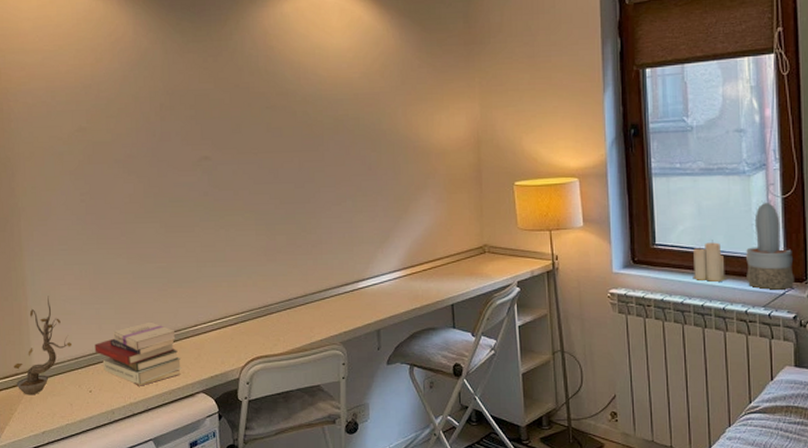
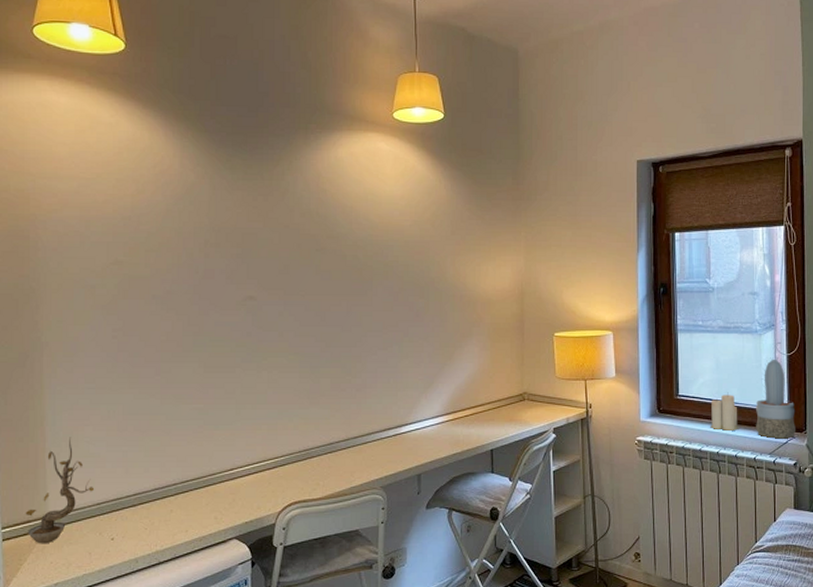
books: present [94,321,182,386] -> none [119,465,215,533]

